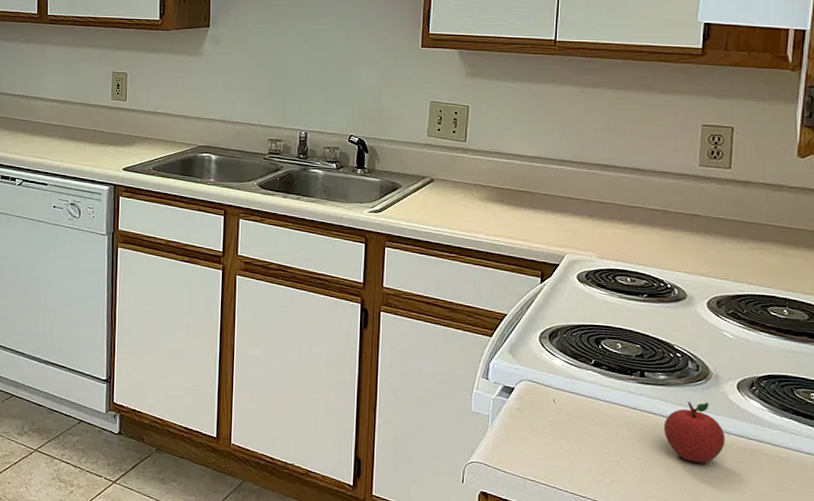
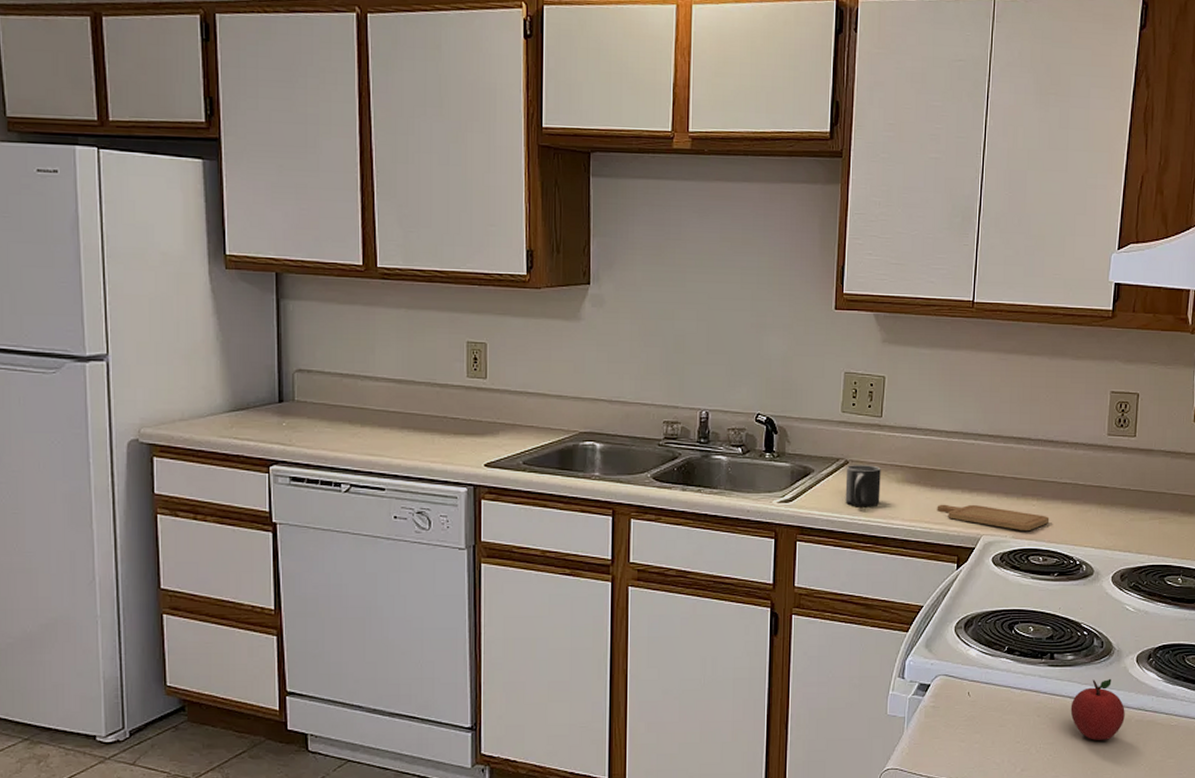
mug: none [431,182,465,221] -> present [845,465,881,507]
chopping board: none [520,222,638,252] -> present [937,504,1050,530]

